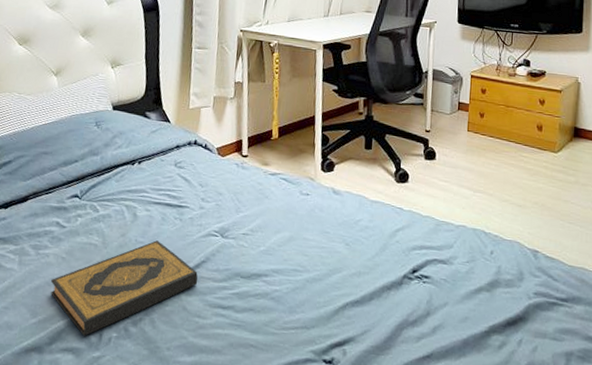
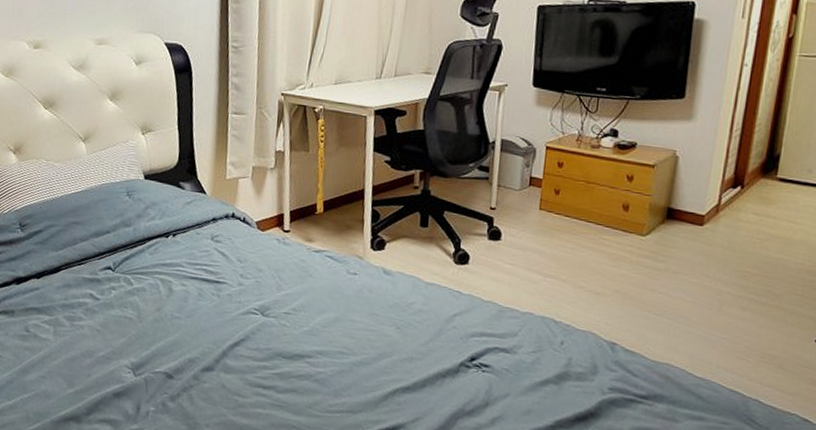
hardback book: present [51,240,198,336] -> none [87,316,238,409]

